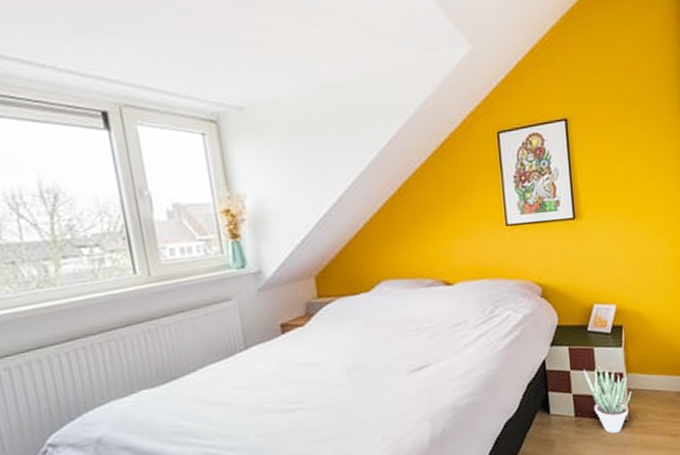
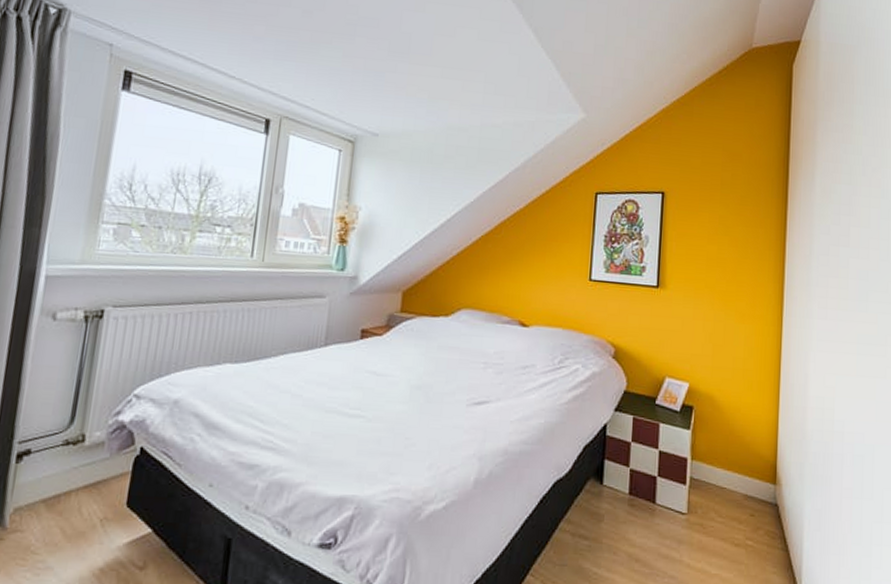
potted plant: present [583,366,632,434] -> none [645,445,695,526]

